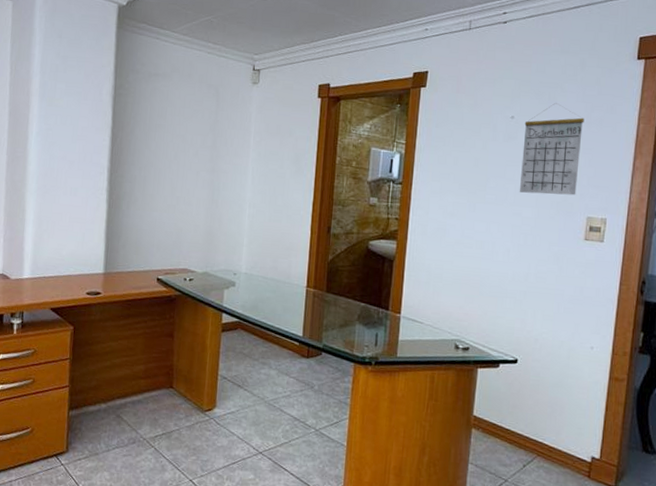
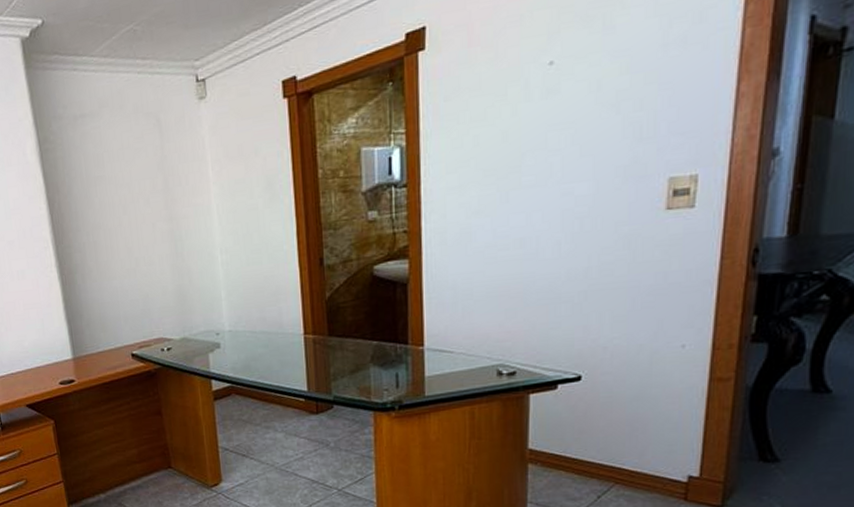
calendar: present [519,103,584,196] -> none [568,28,659,164]

